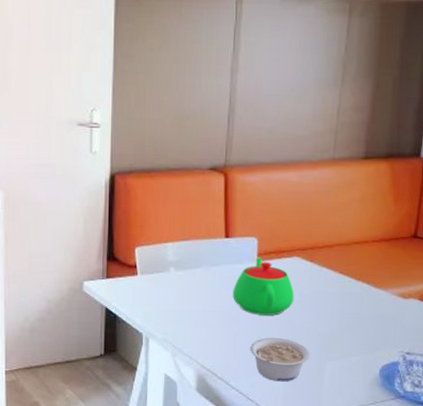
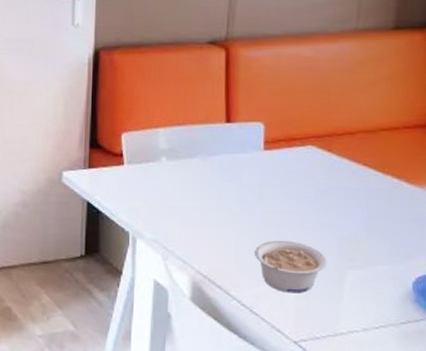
teapot: present [233,257,294,315] -> none [234,145,308,214]

